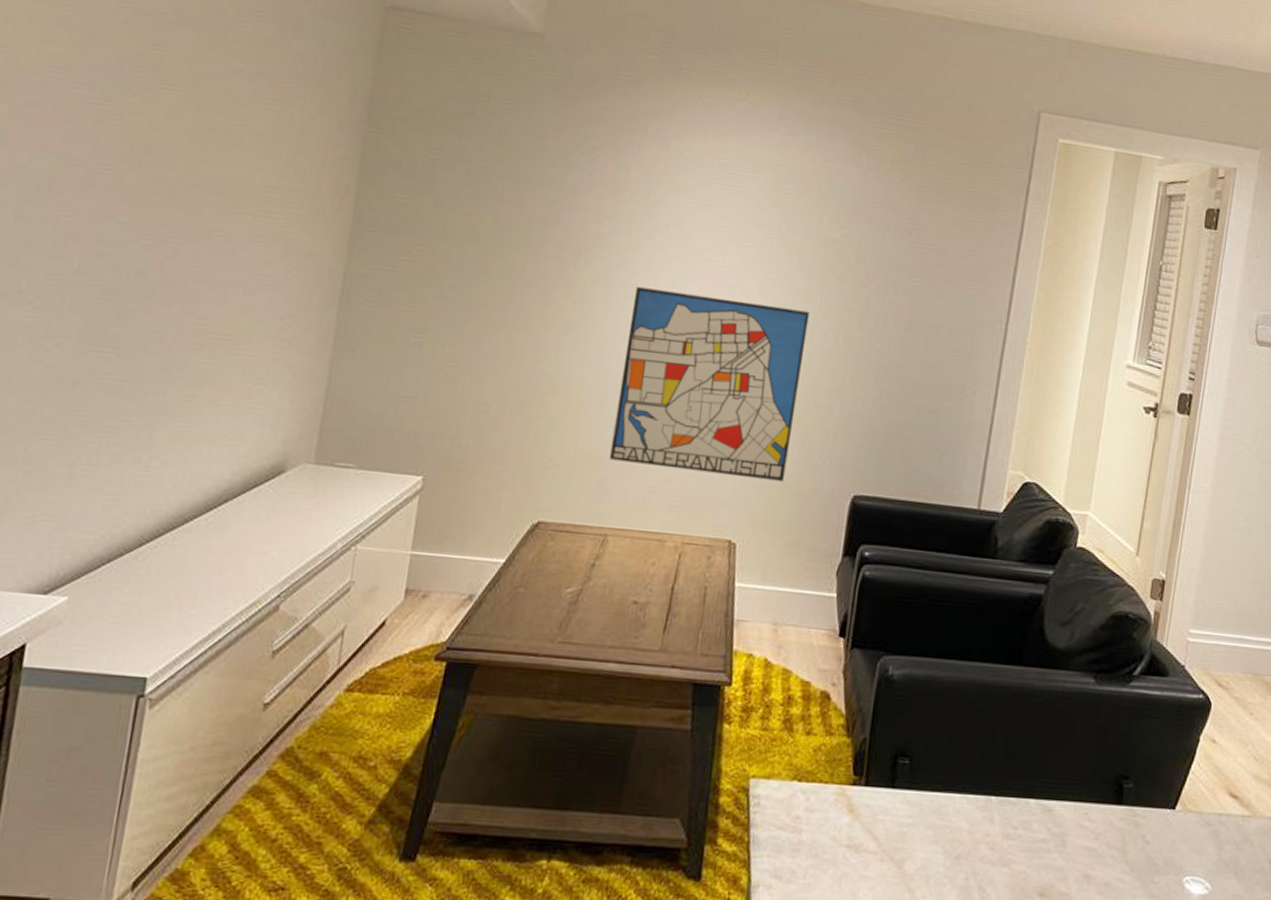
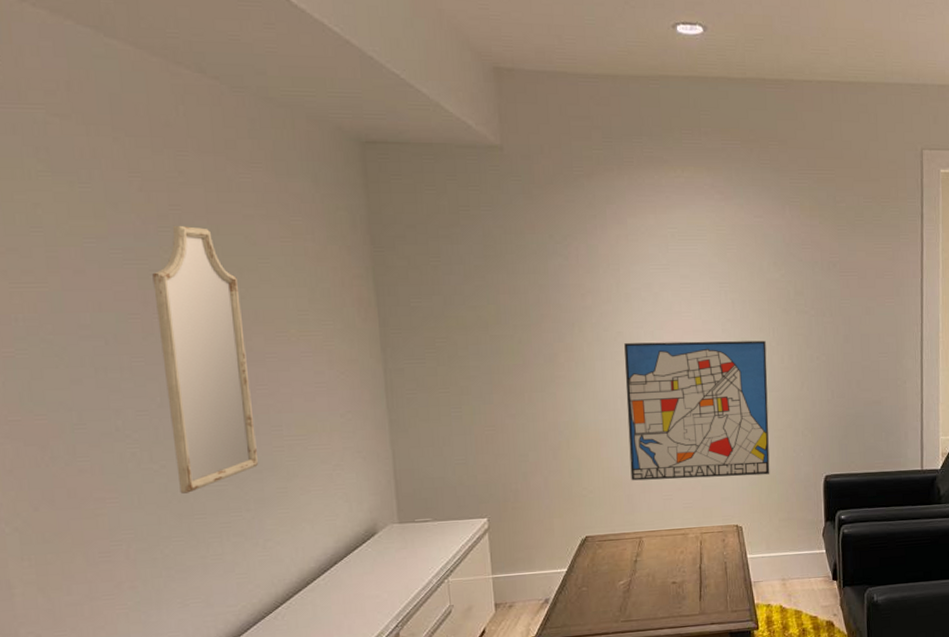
home mirror: none [68,67,205,383] -> present [152,225,259,494]

